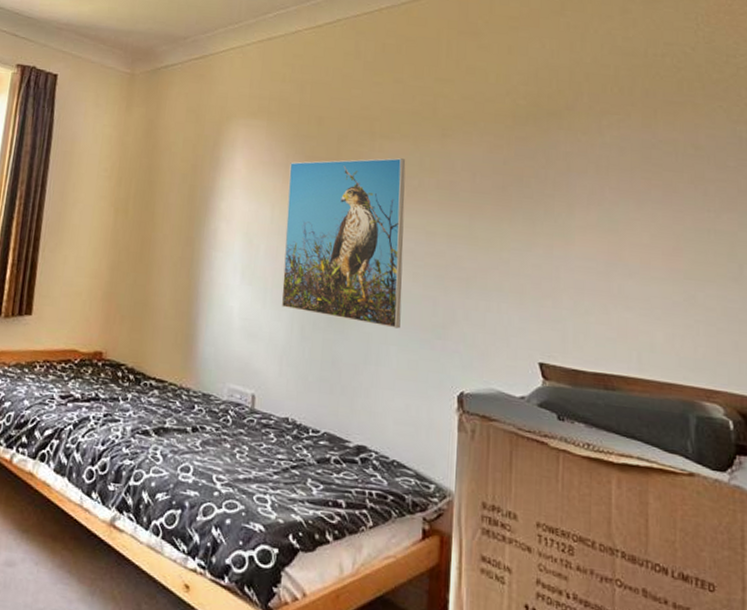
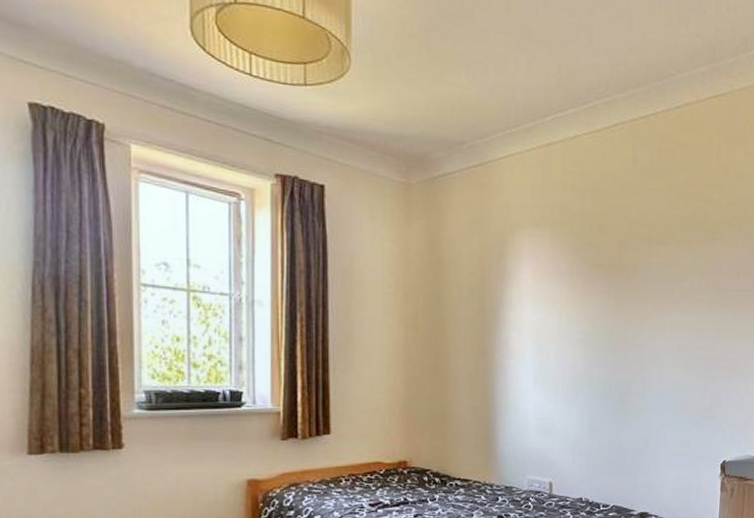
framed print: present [281,158,406,329] -> none [571,262,680,414]

